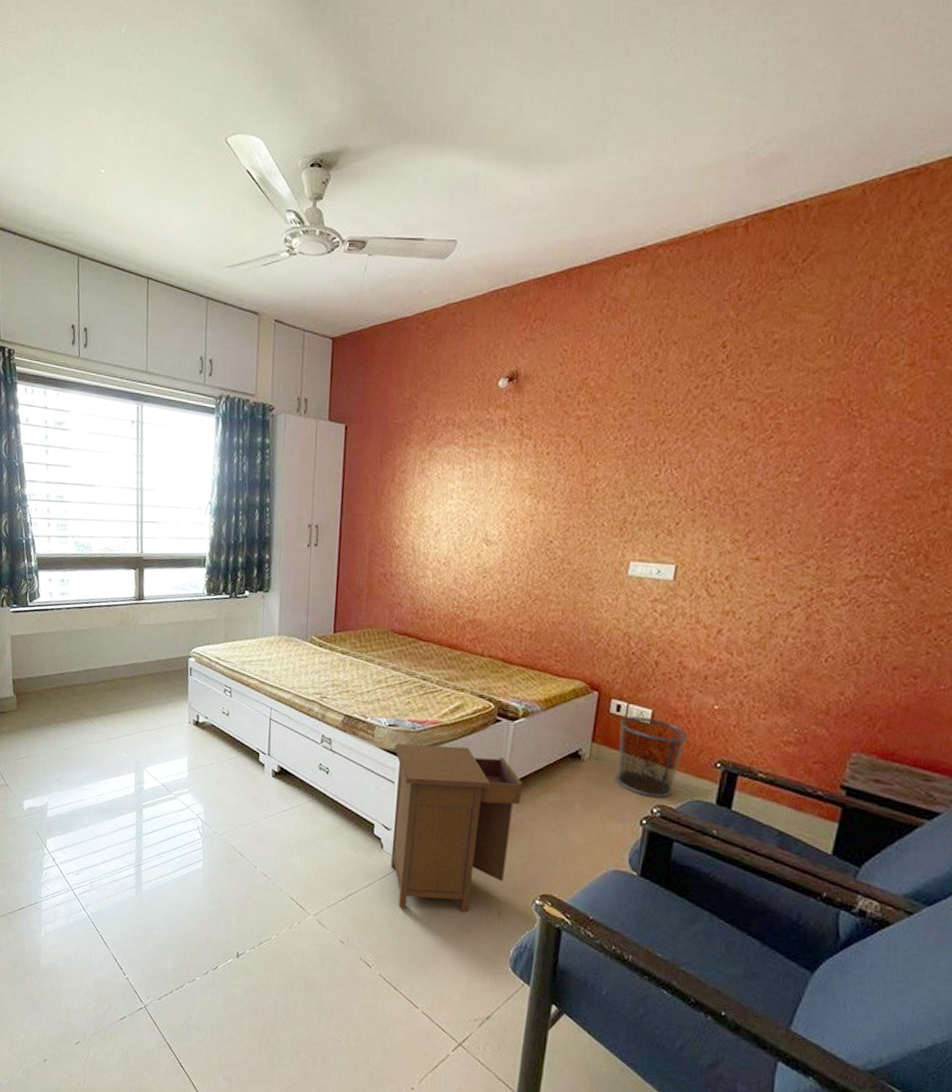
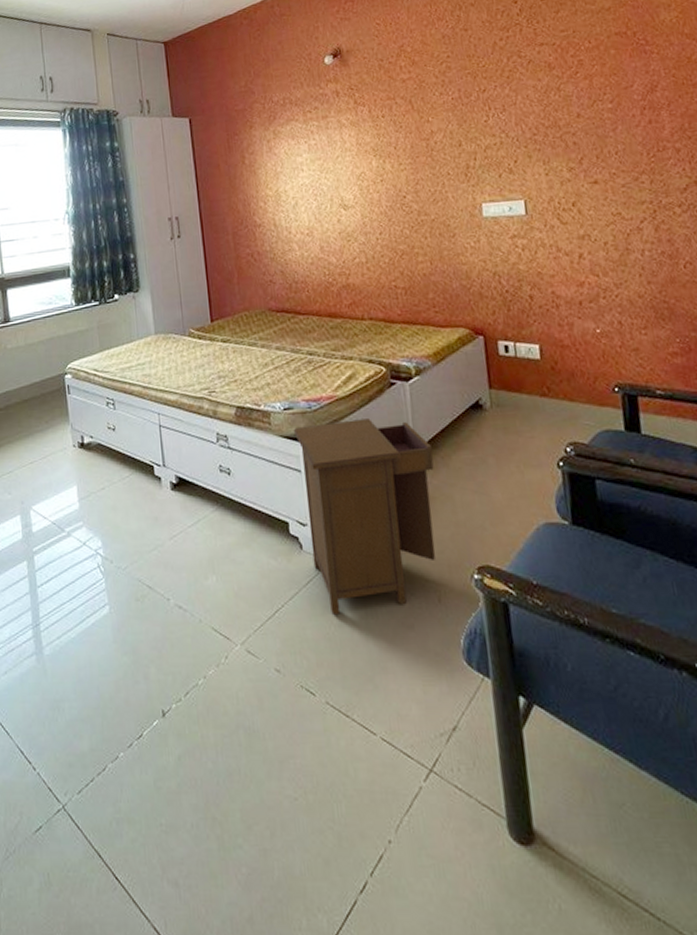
waste bin: present [615,716,688,798] -> none [510,353,581,436]

